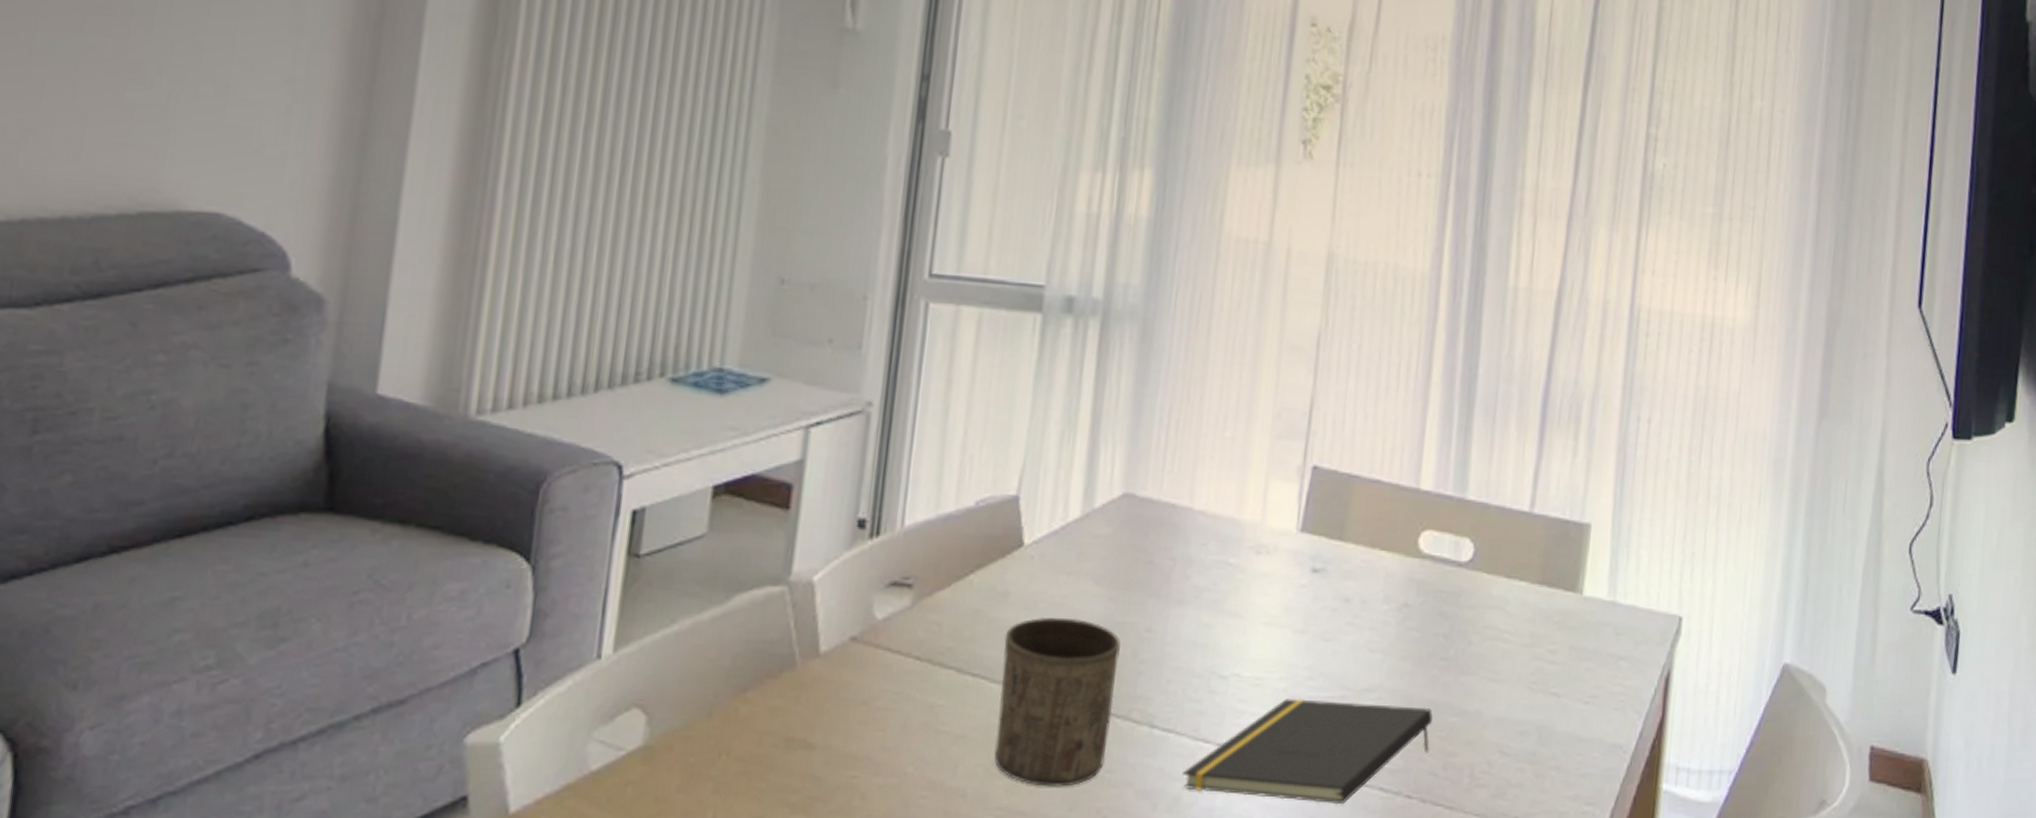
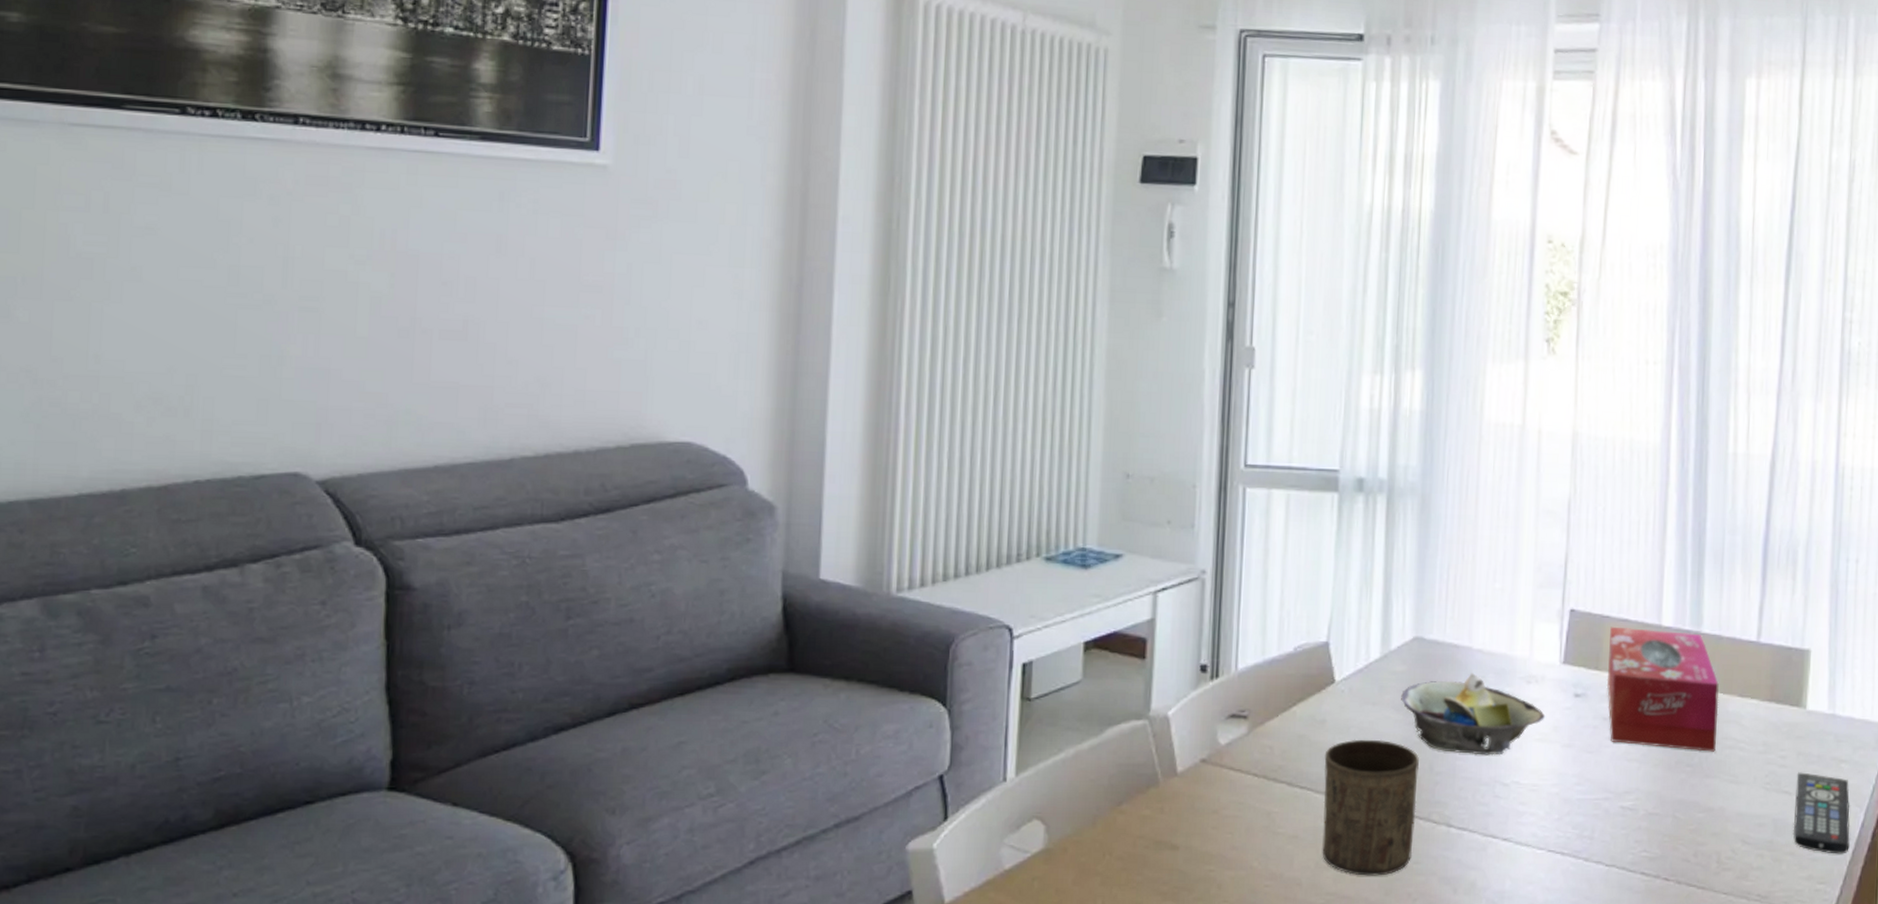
decorative bowl: none [1103,538,1277,641] -> present [1401,672,1546,756]
notepad: present [1182,698,1433,805] -> none [1476,801,1683,887]
tissue box: none [1350,488,1483,643] -> present [1606,626,1719,752]
remote control: none [1559,670,1628,770] -> present [1793,772,1850,854]

